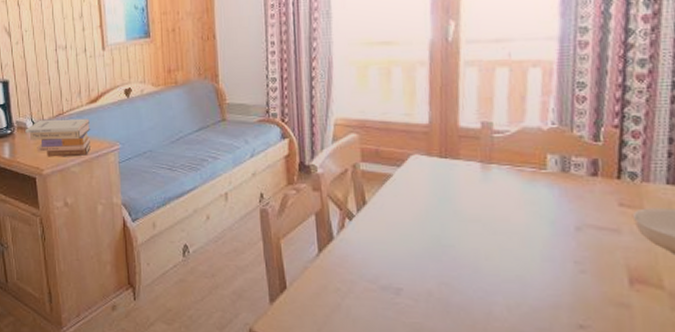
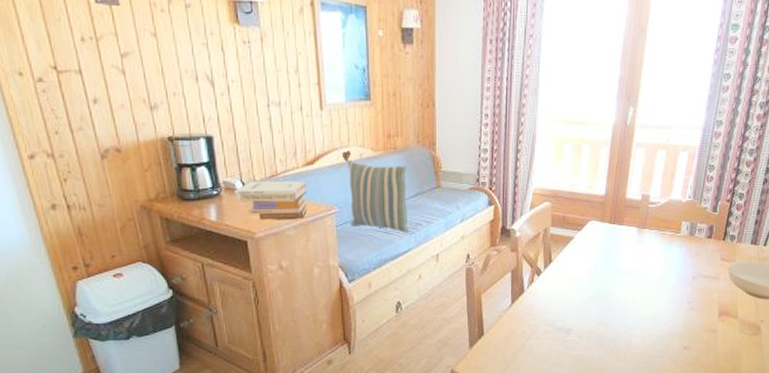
pillow: none [130,97,193,170] -> present [348,160,408,233]

